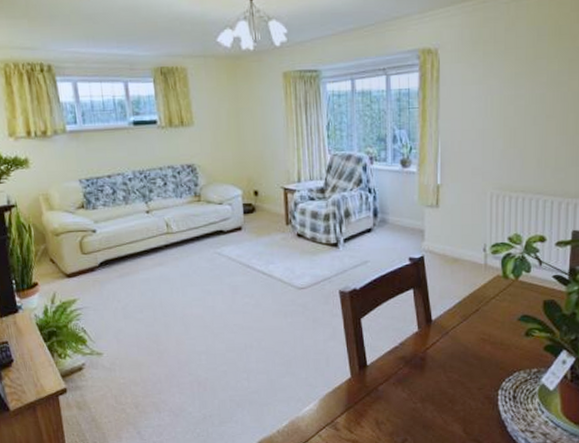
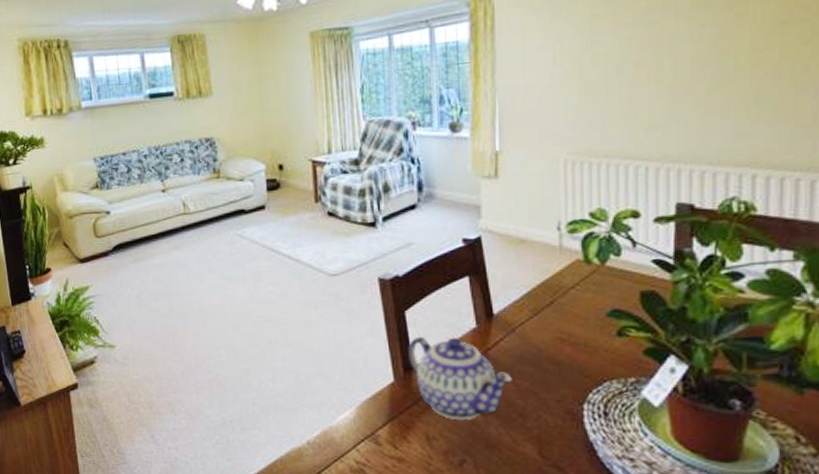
teapot: none [362,339,445,408] -> present [407,336,512,421]

